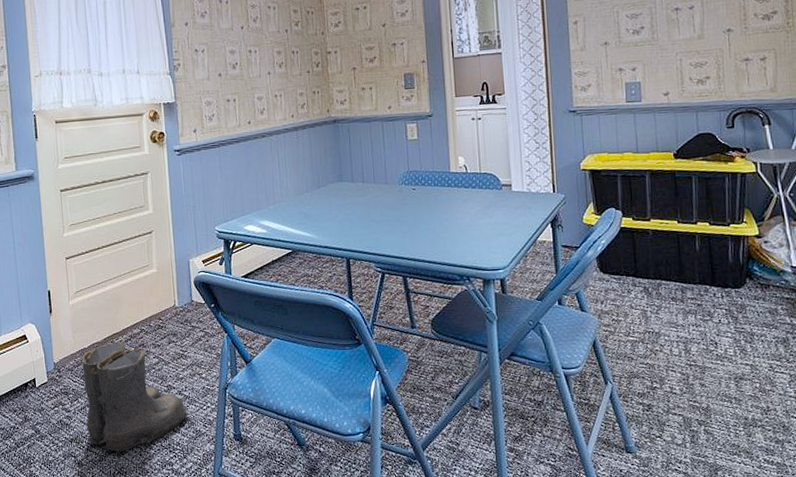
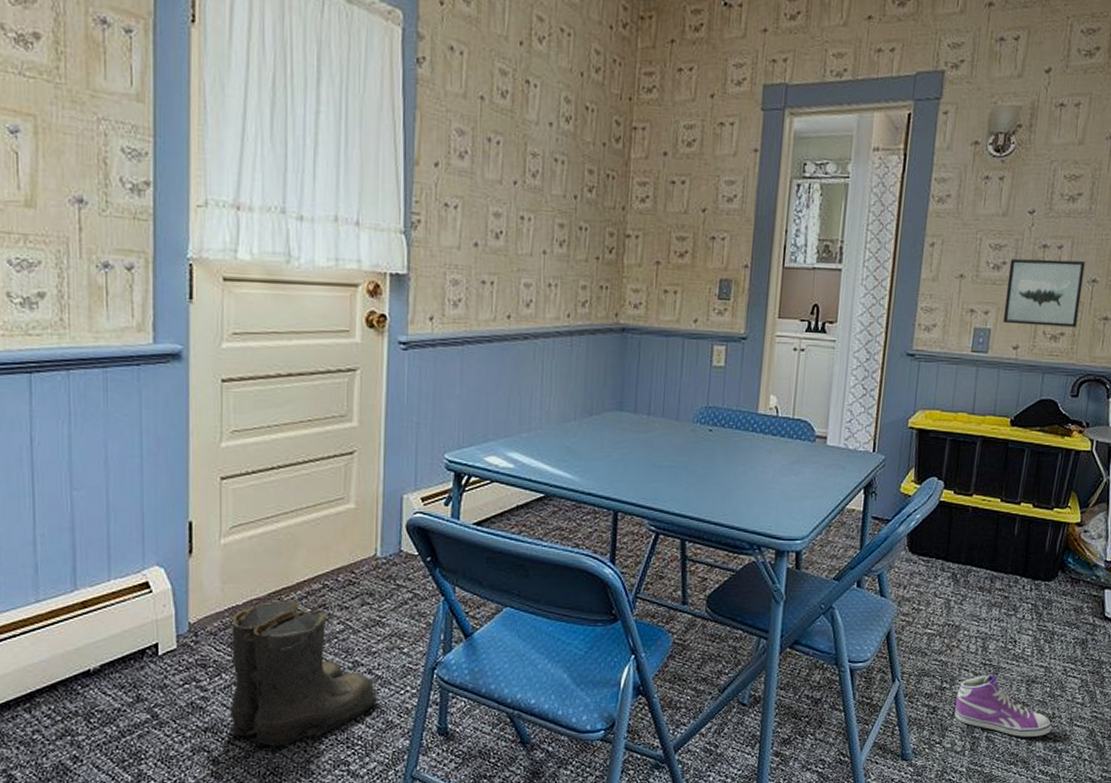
wall art: none [647,16,721,76] -> present [1003,259,1085,327]
sneaker: none [668,375,768,429] -> present [954,676,1052,737]

